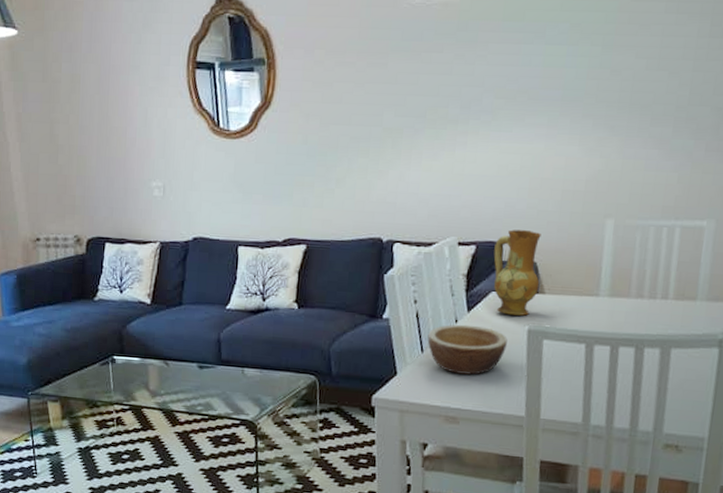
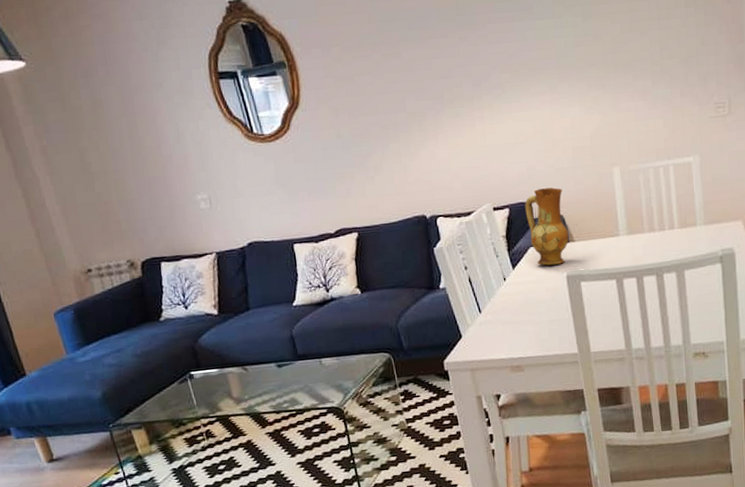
bowl: present [427,324,508,375] -> none [482,280,552,327]

